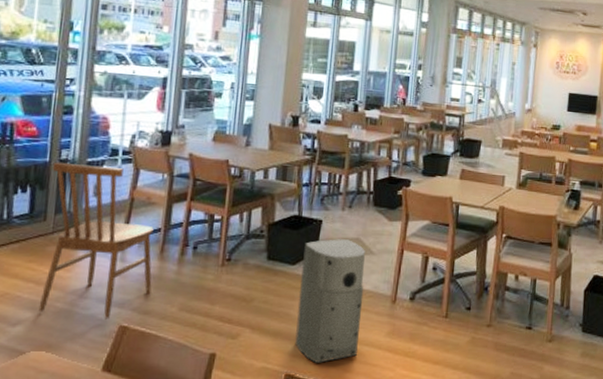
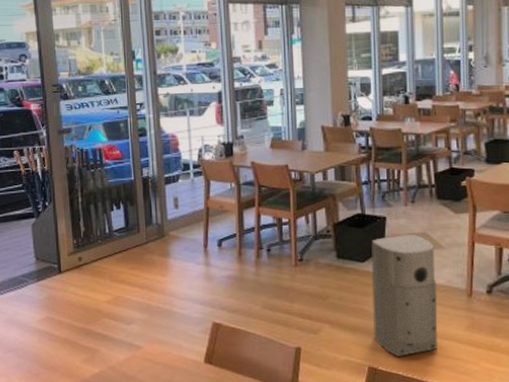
dining chair: present [38,162,154,319] -> none [137,179,236,318]

